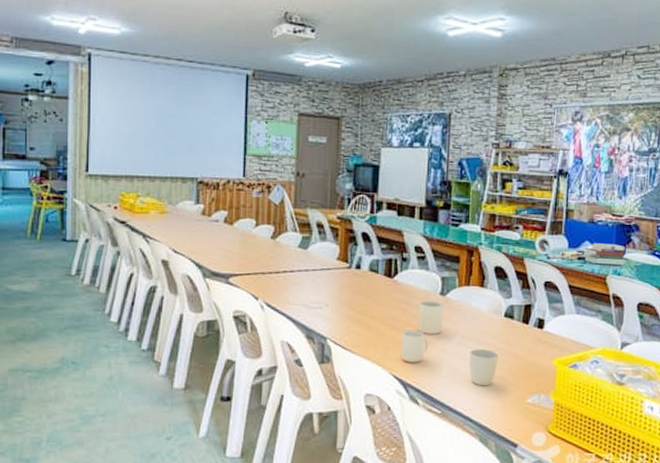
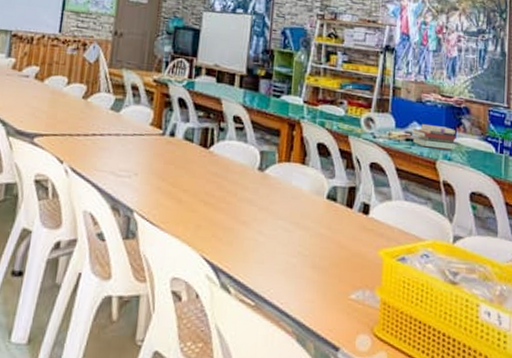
cup: present [401,330,429,363] -> none [213,207,245,245]
mug: present [416,300,443,334] -> none [231,175,261,214]
cup: present [469,349,499,386] -> none [287,233,320,277]

